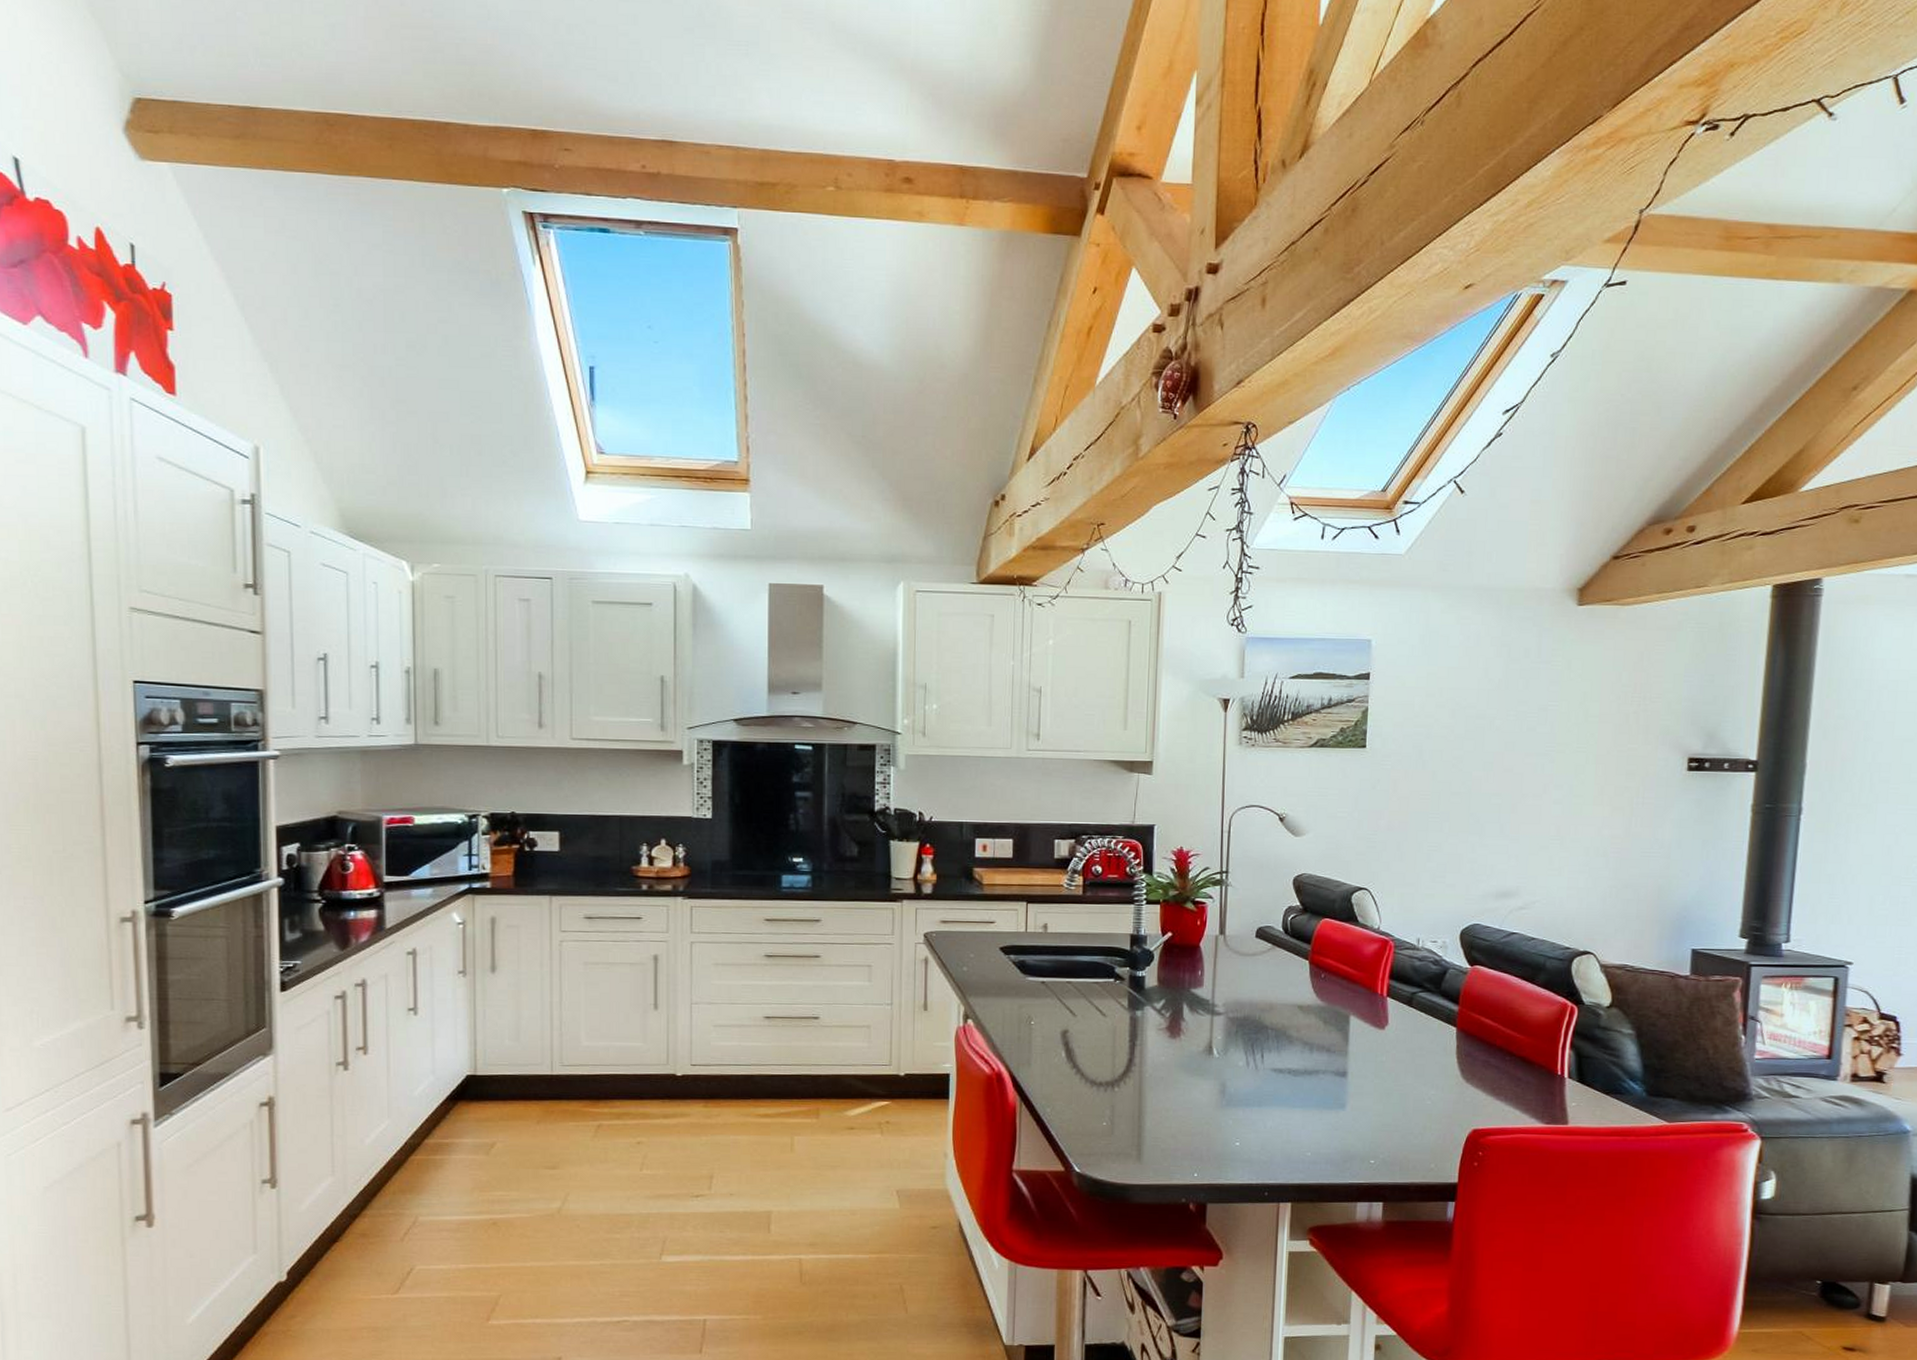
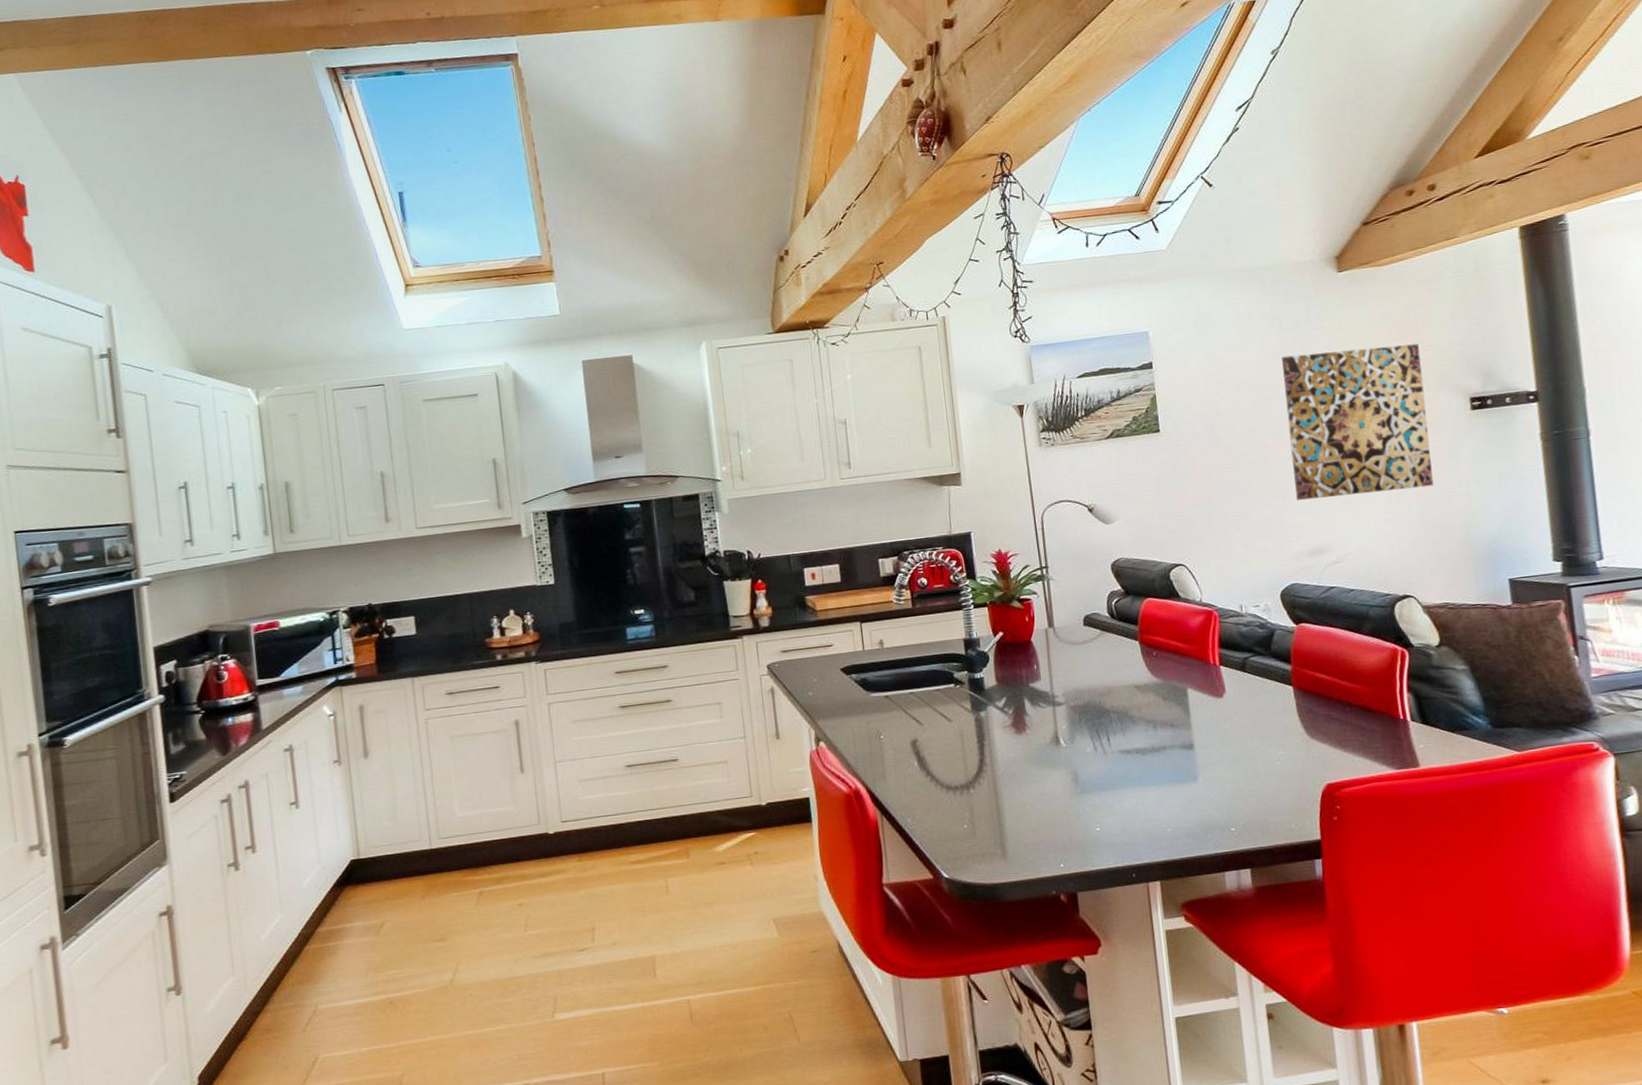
wall art: none [1494,687,1647,844] -> present [1282,344,1434,500]

